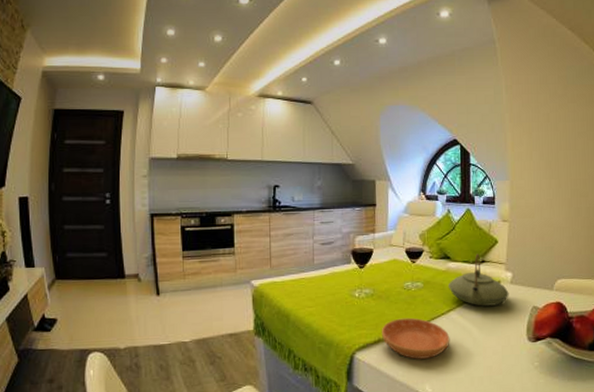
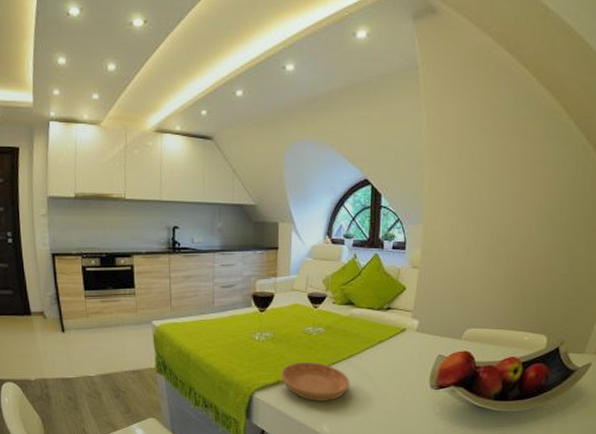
teapot: present [447,253,509,306] -> none [350,300,414,353]

